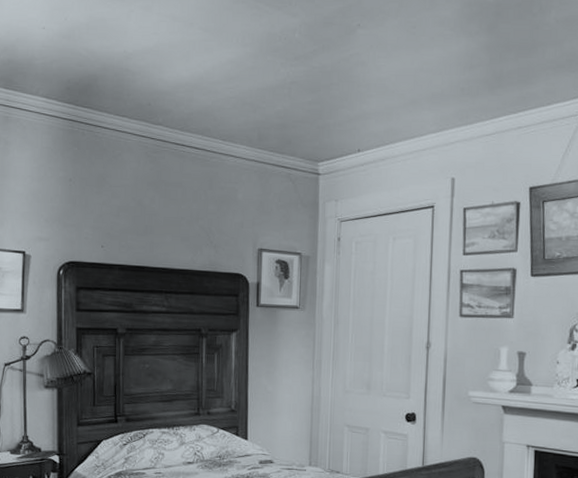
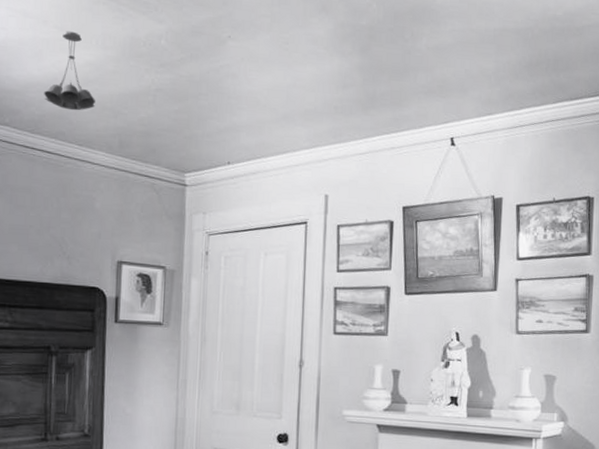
ceiling light fixture: none [191,31,236,108] -> present [44,31,95,111]

